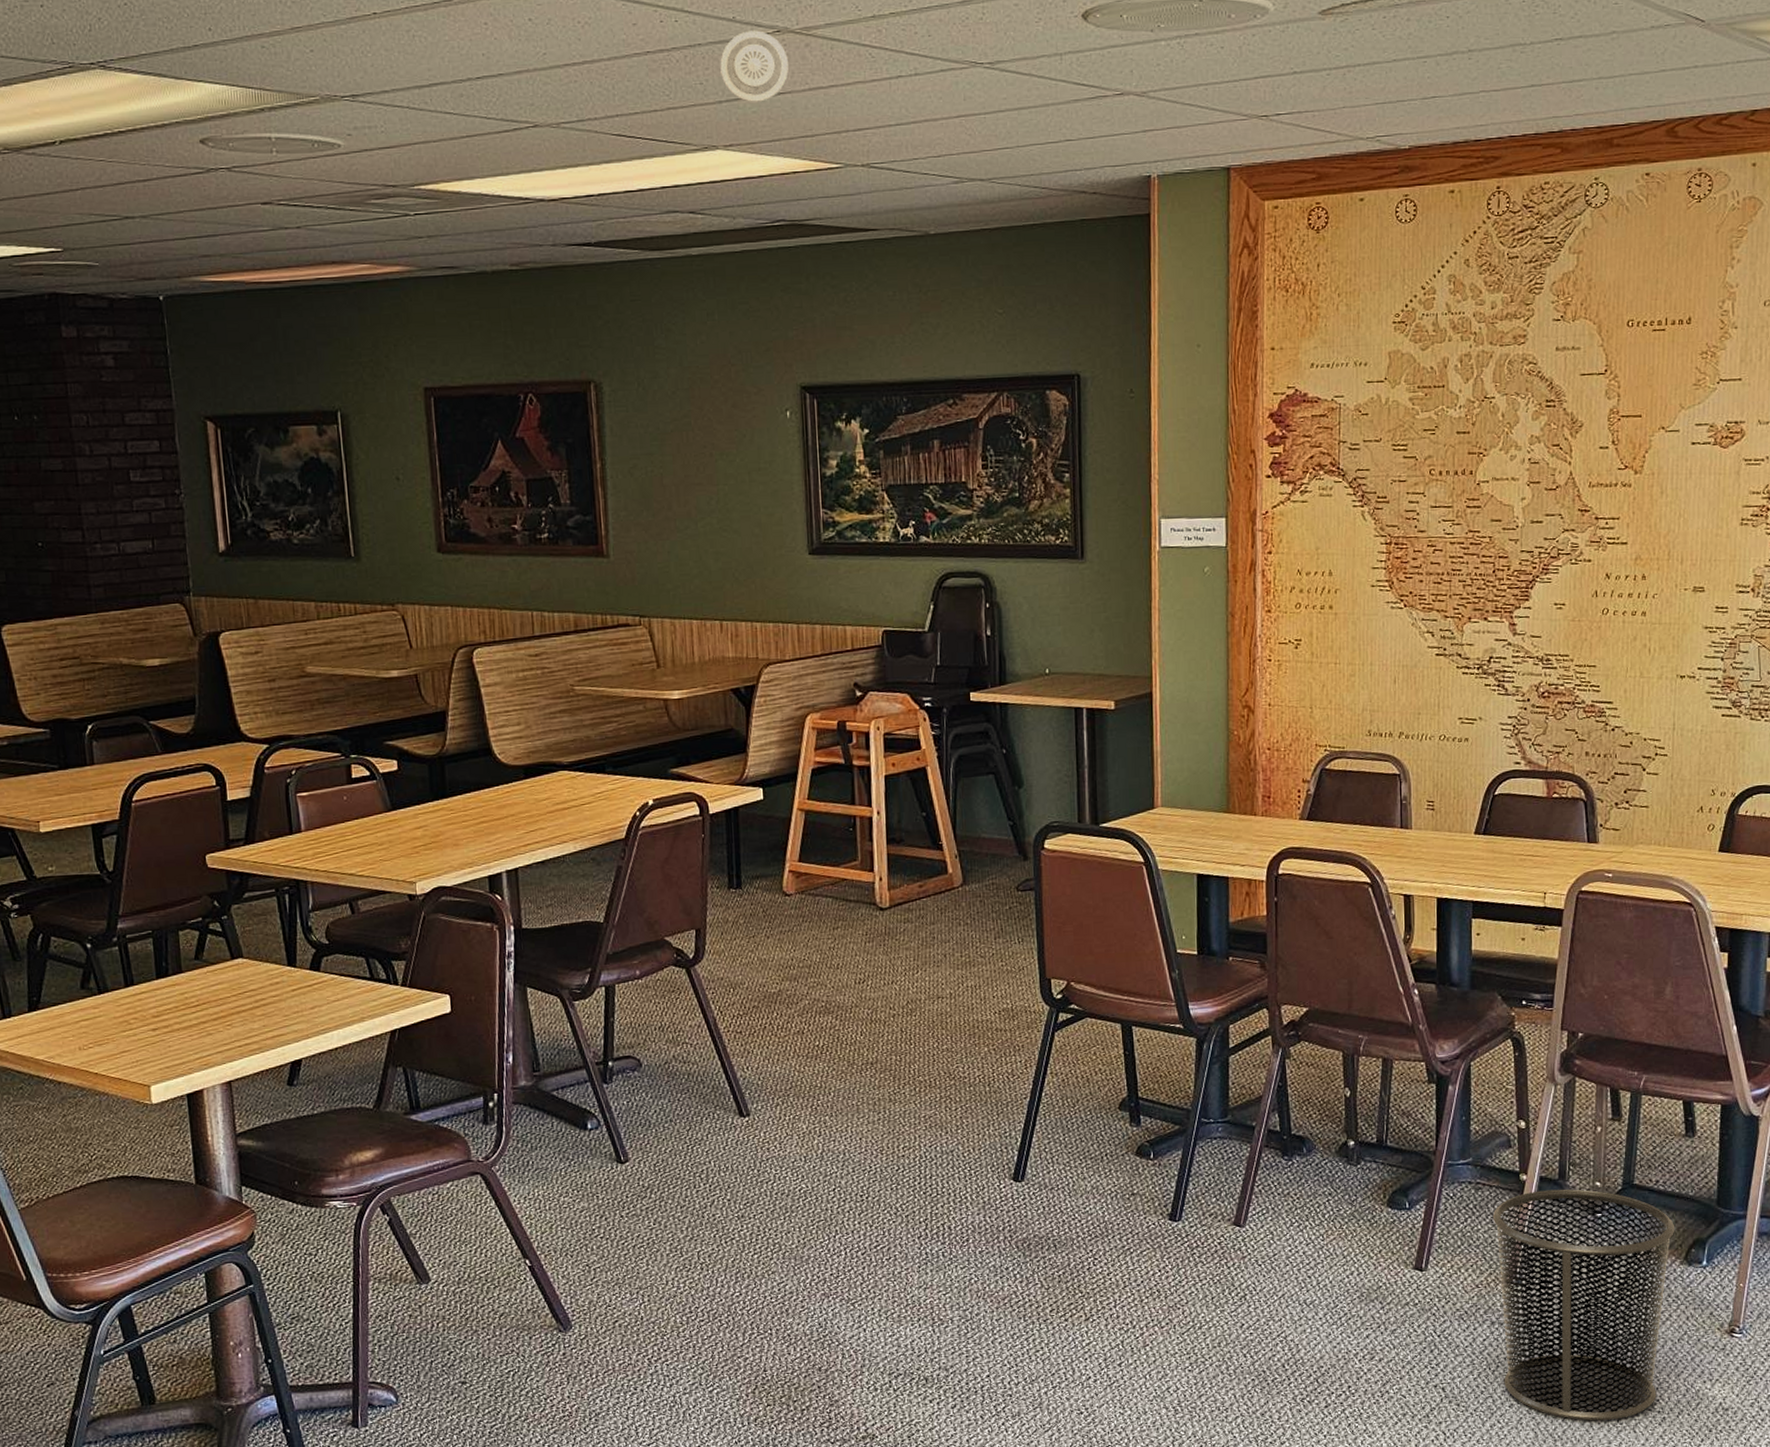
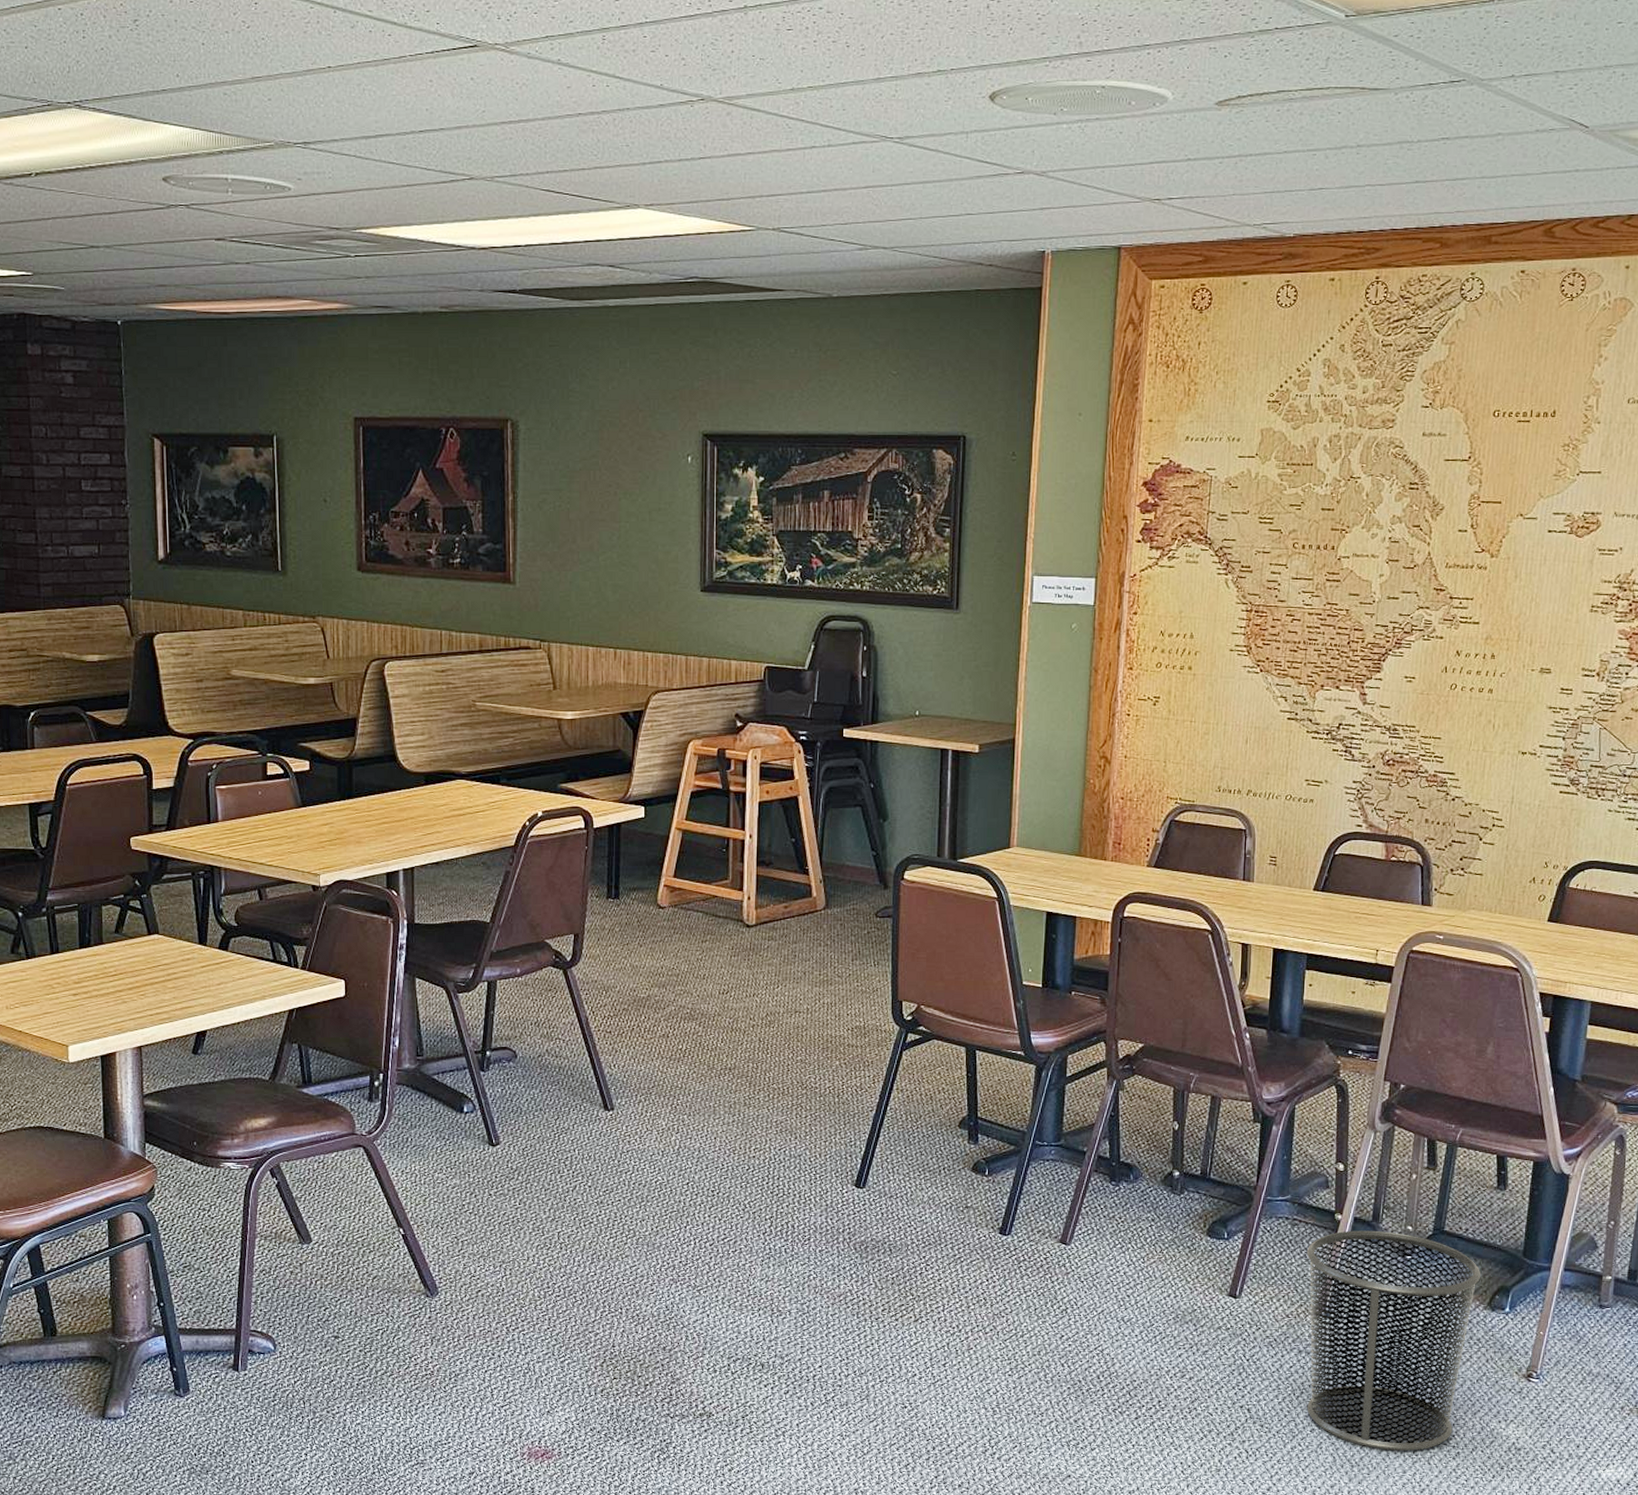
smoke detector: present [720,30,789,102] -> none [646,98,710,165]

